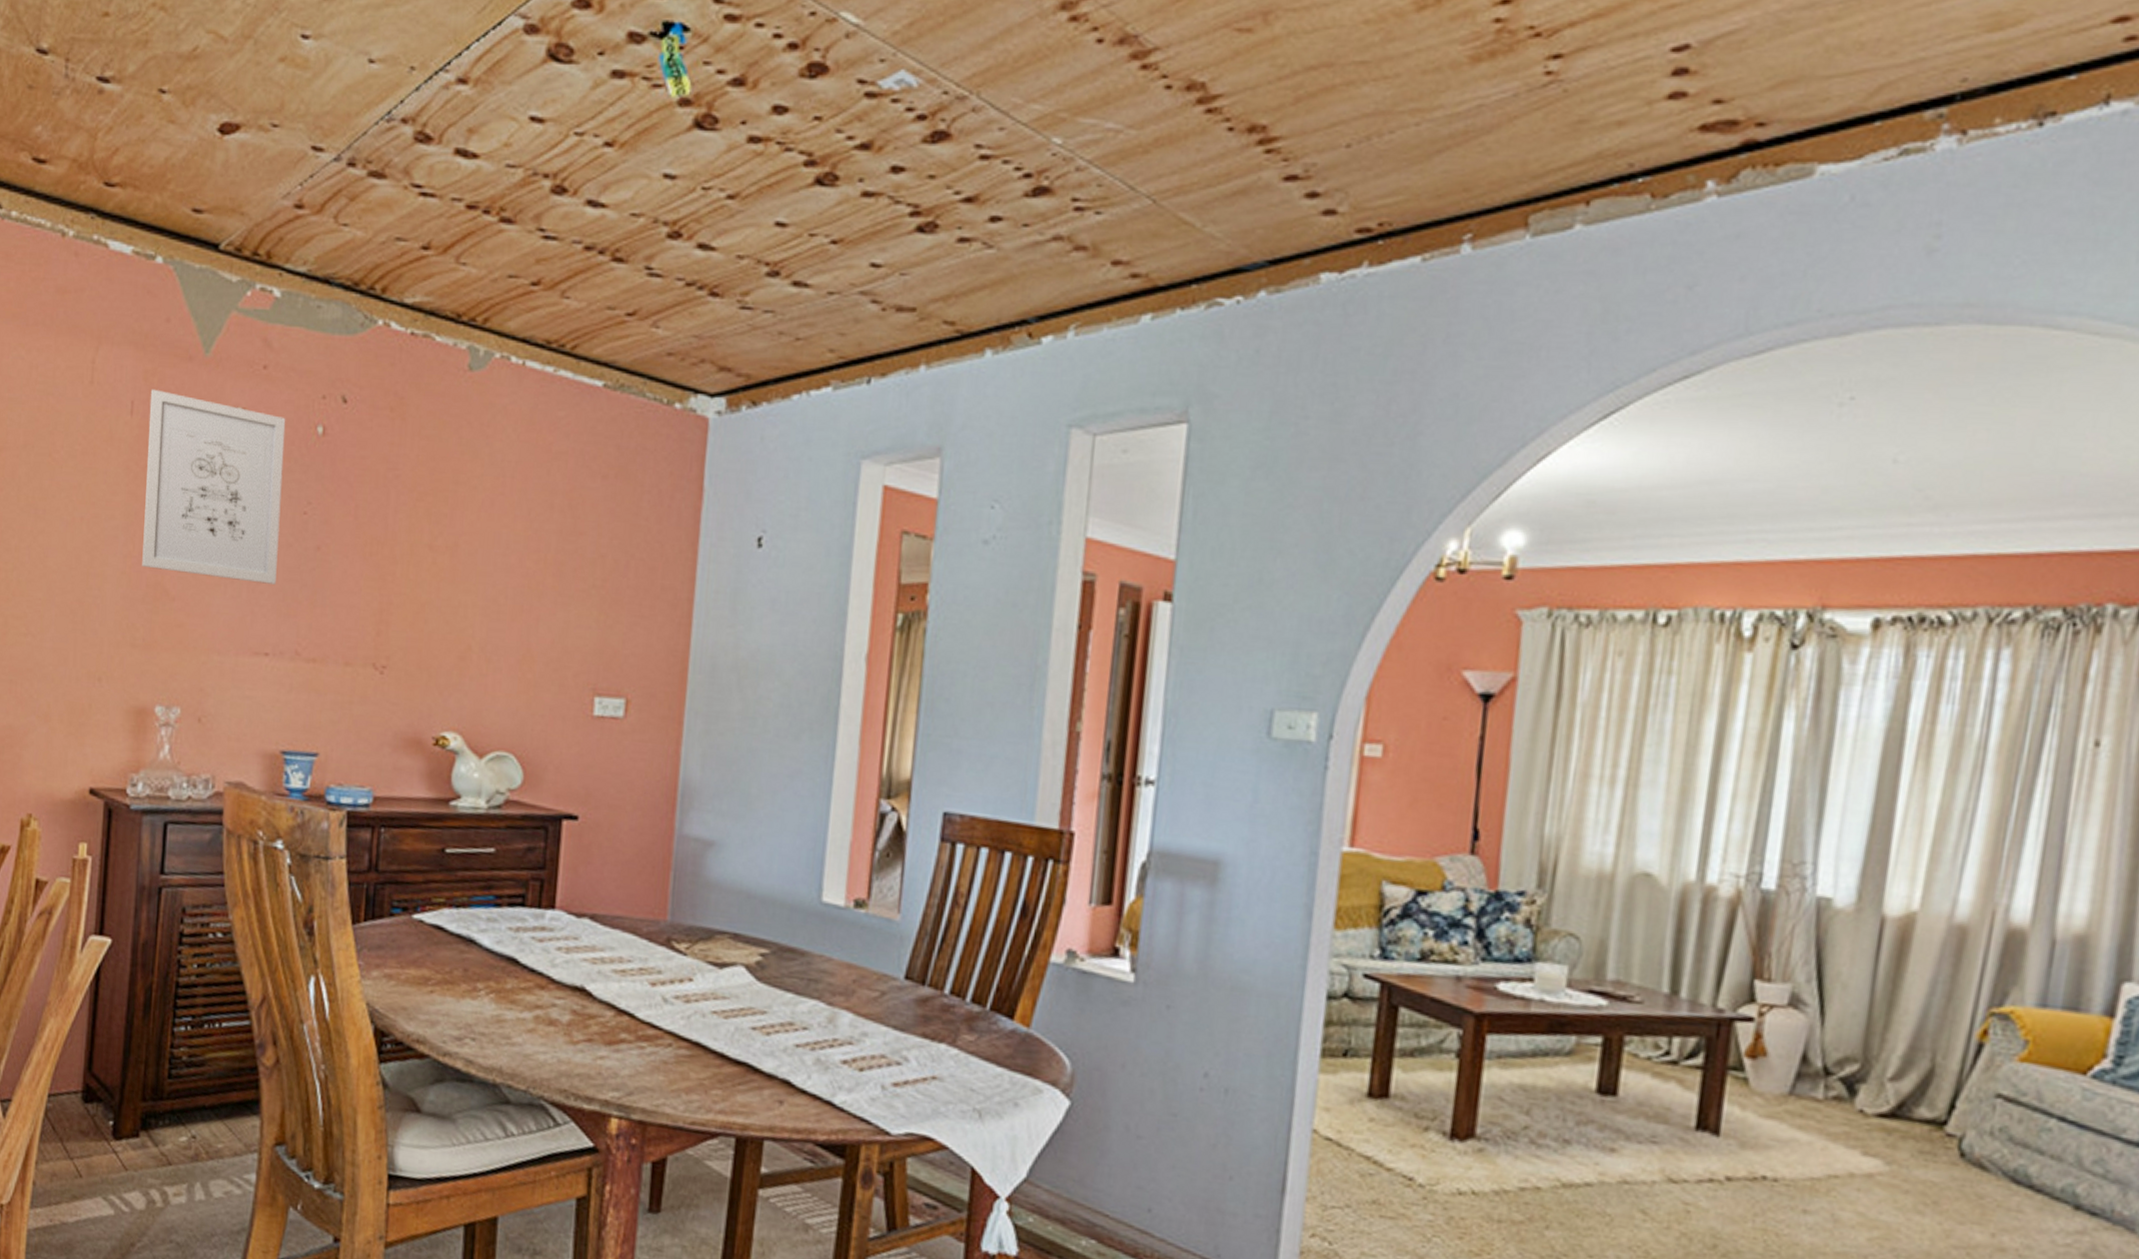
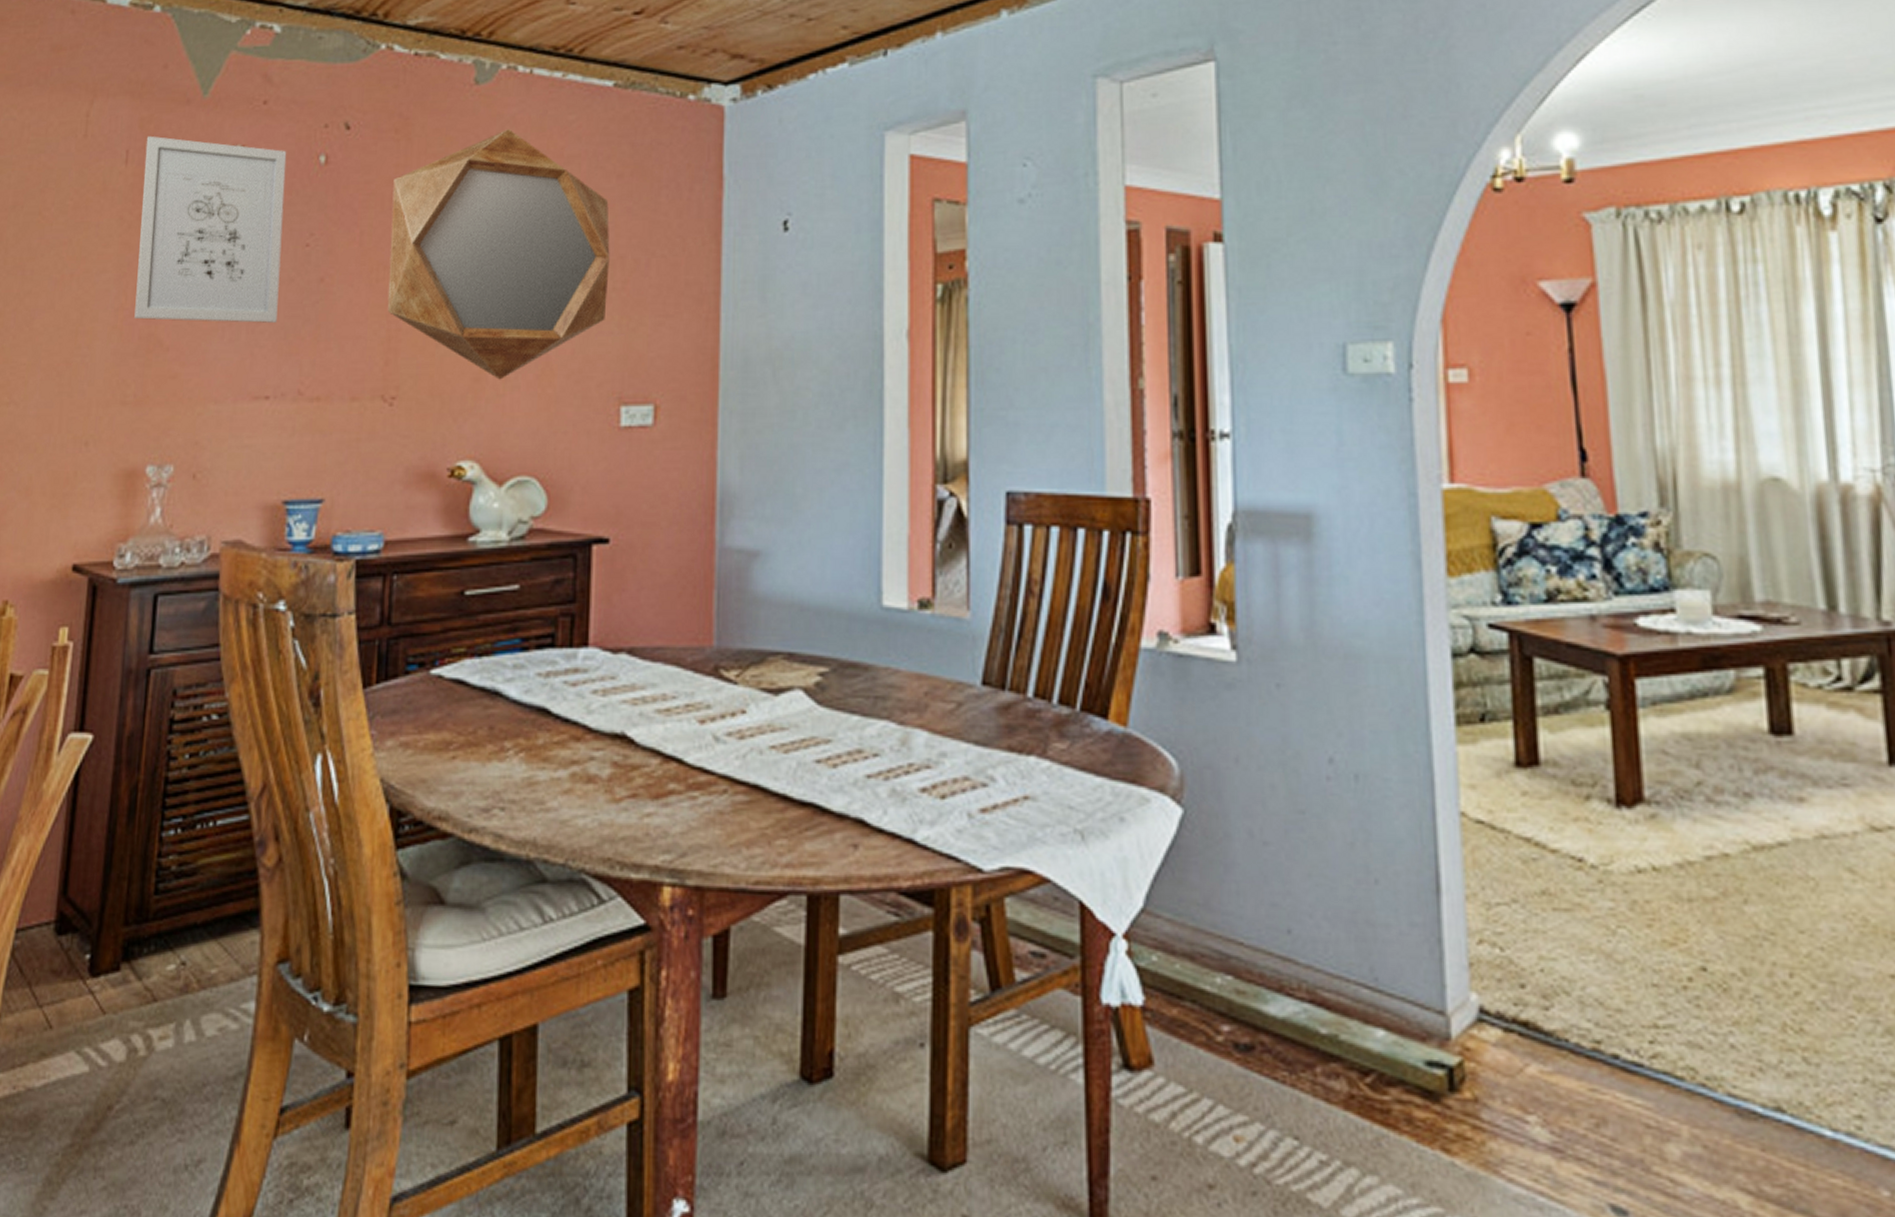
home mirror: none [379,419,593,661] -> present [387,129,610,380]

